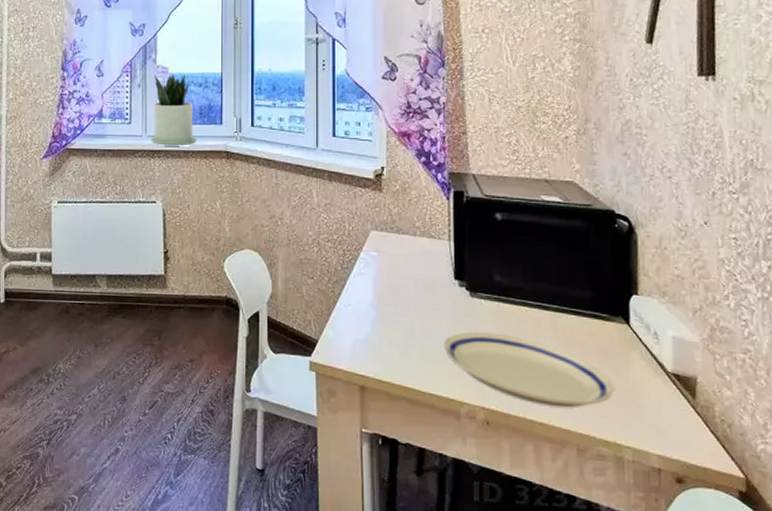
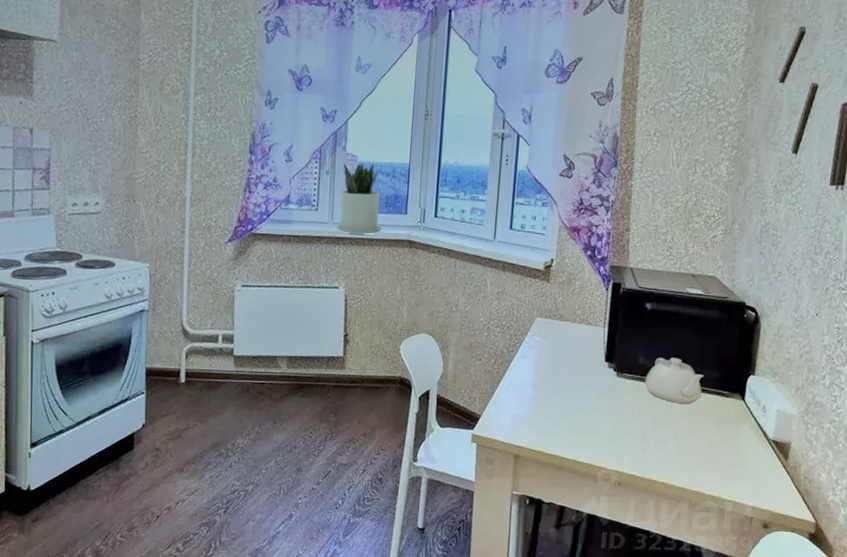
plate: present [443,332,614,408] -> none [589,407,725,470]
teapot: none [504,274,575,328] -> present [644,357,704,404]

